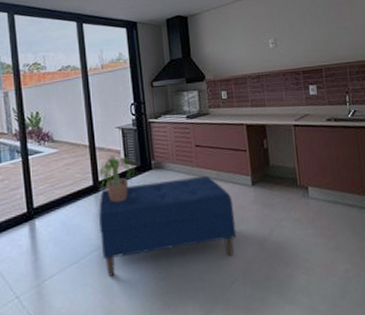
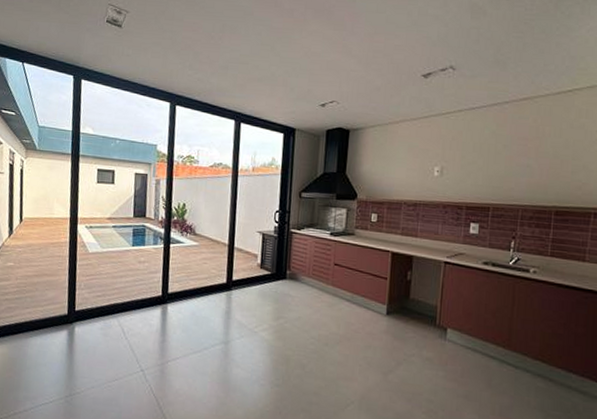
potted plant: present [99,155,138,203] -> none [233,258,271,304]
bench: present [99,175,237,277] -> none [225,289,363,379]

